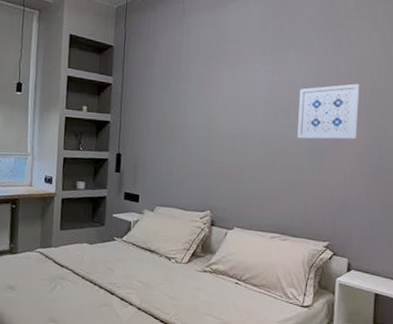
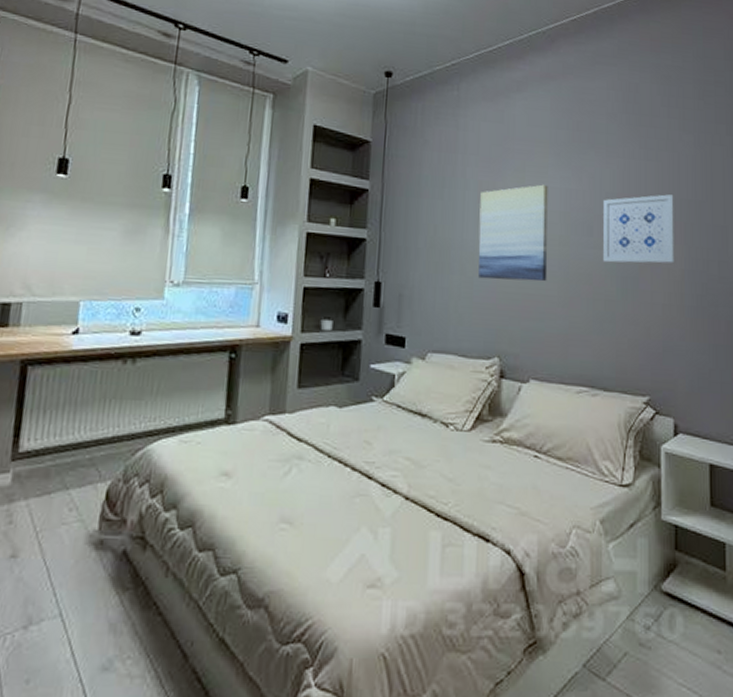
wall art: none [196,77,255,154] -> present [478,184,548,282]

